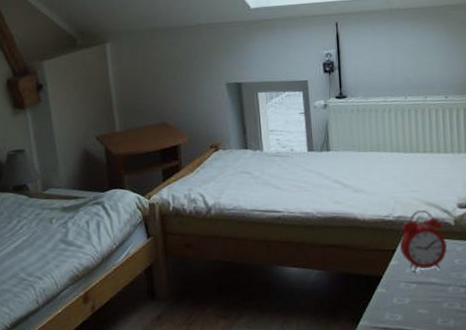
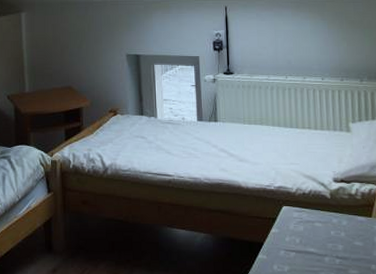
alarm clock: present [400,210,447,272] -> none [280,182,324,241]

